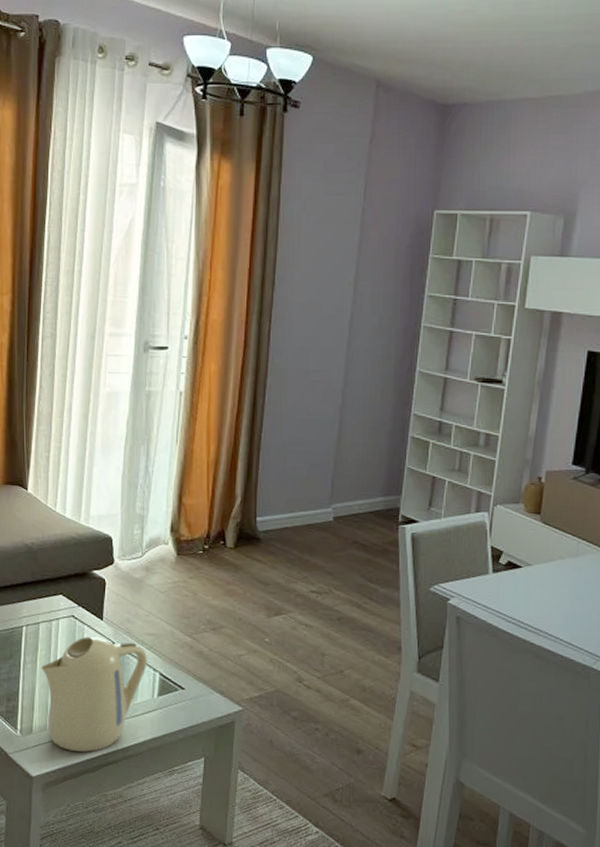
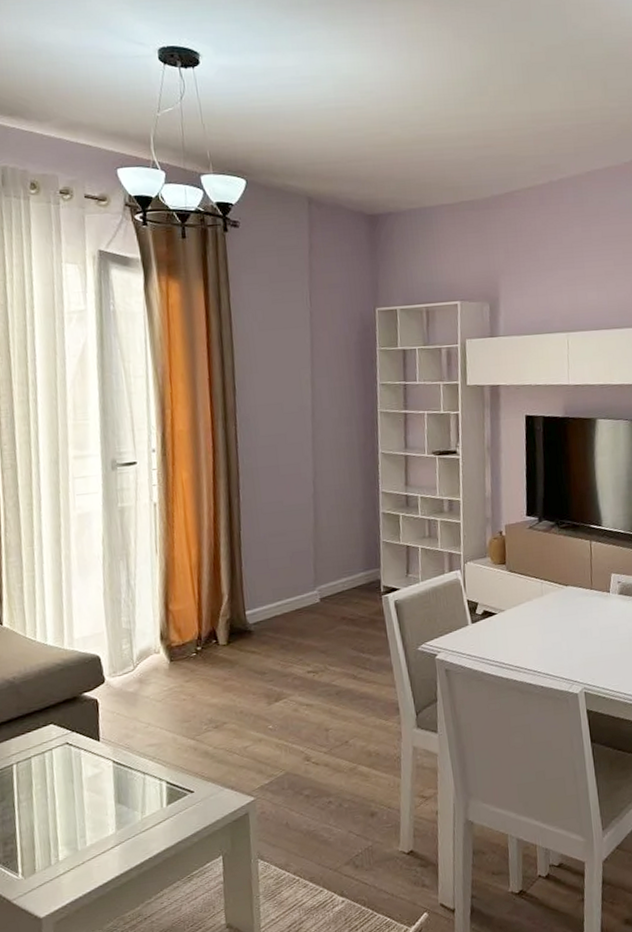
kettle: present [41,636,147,752] -> none [38,756,152,882]

